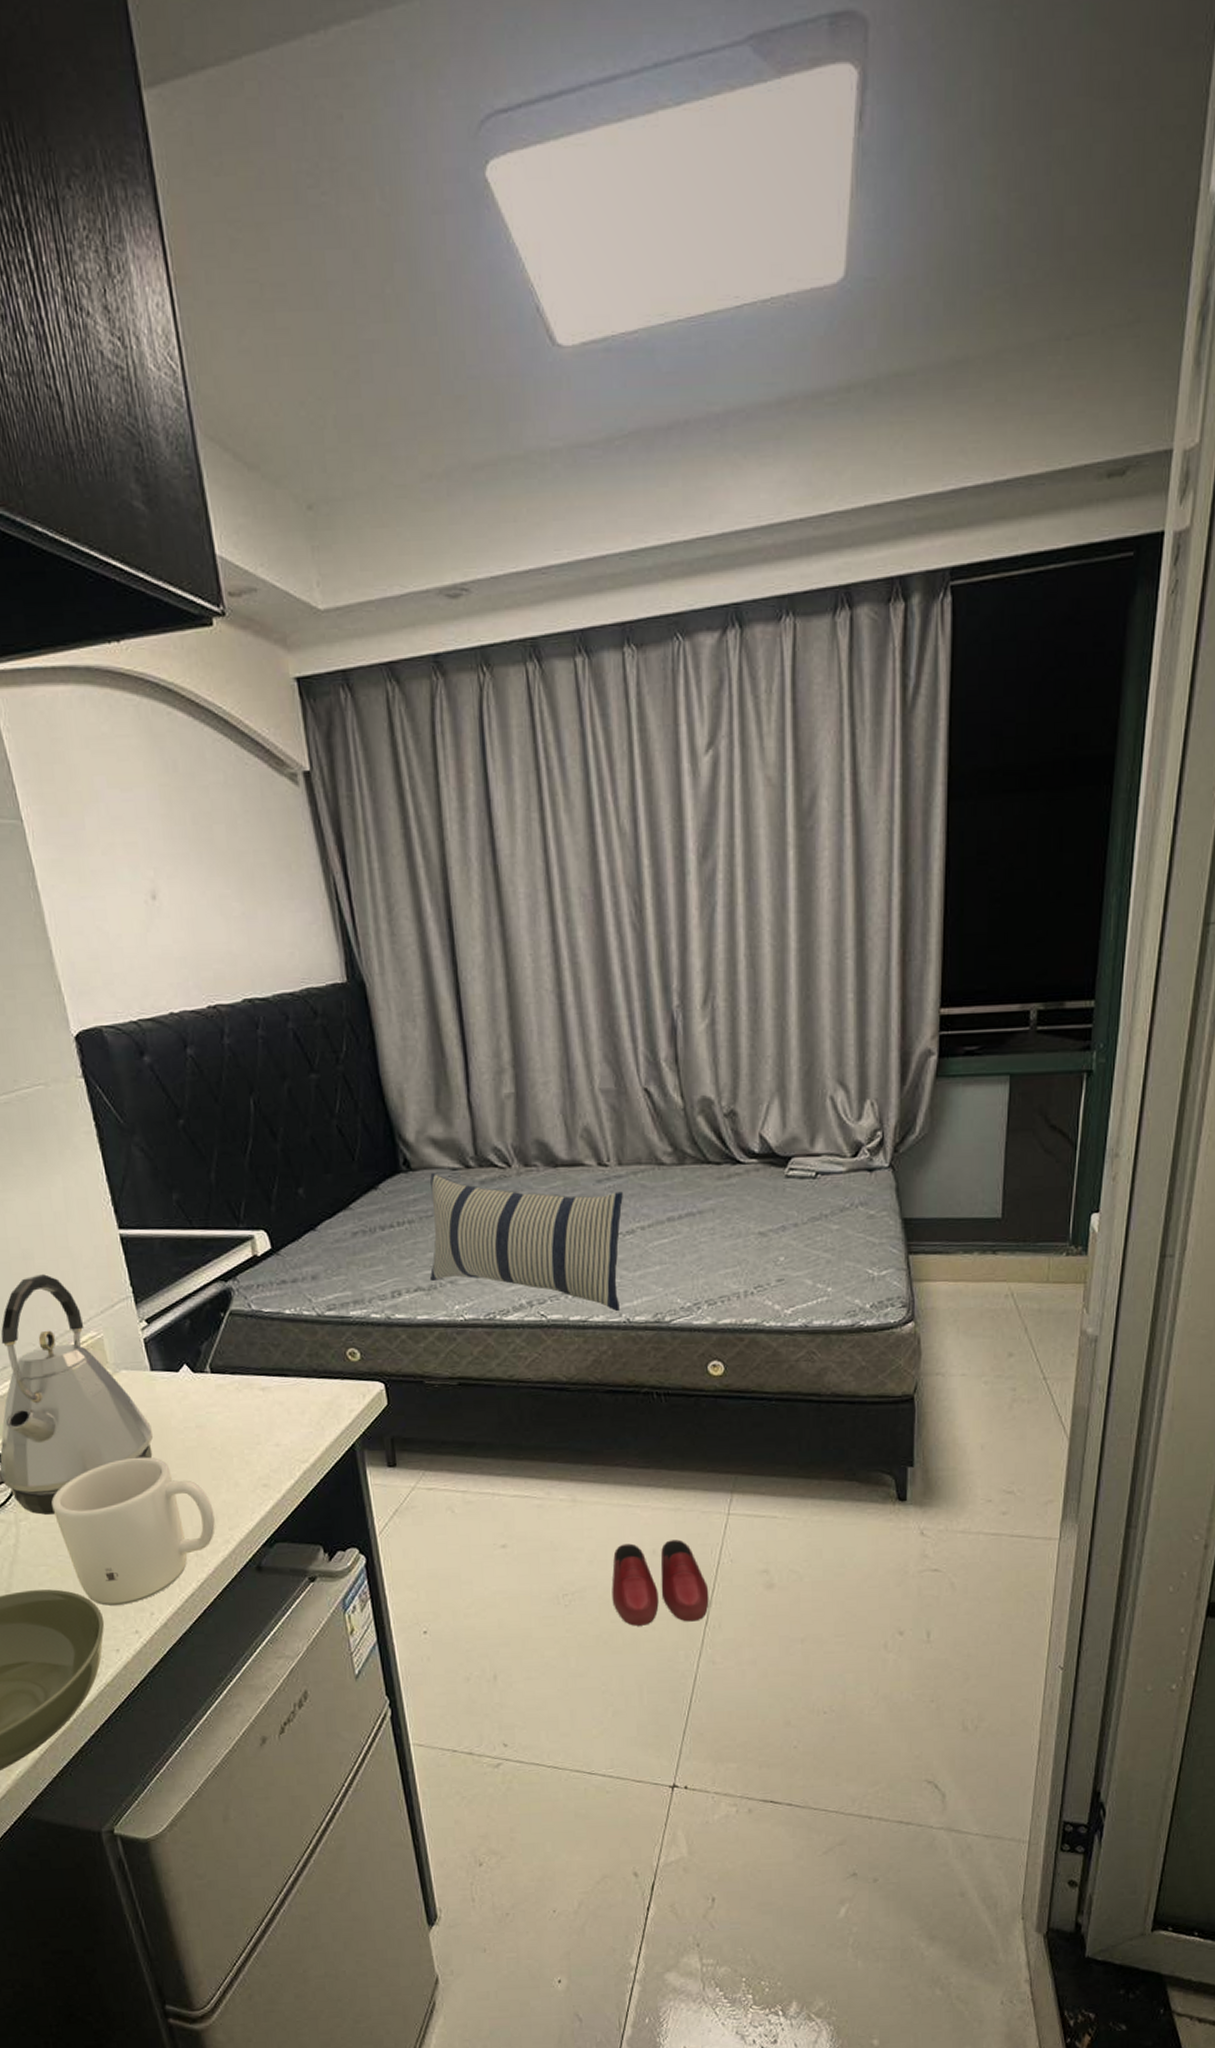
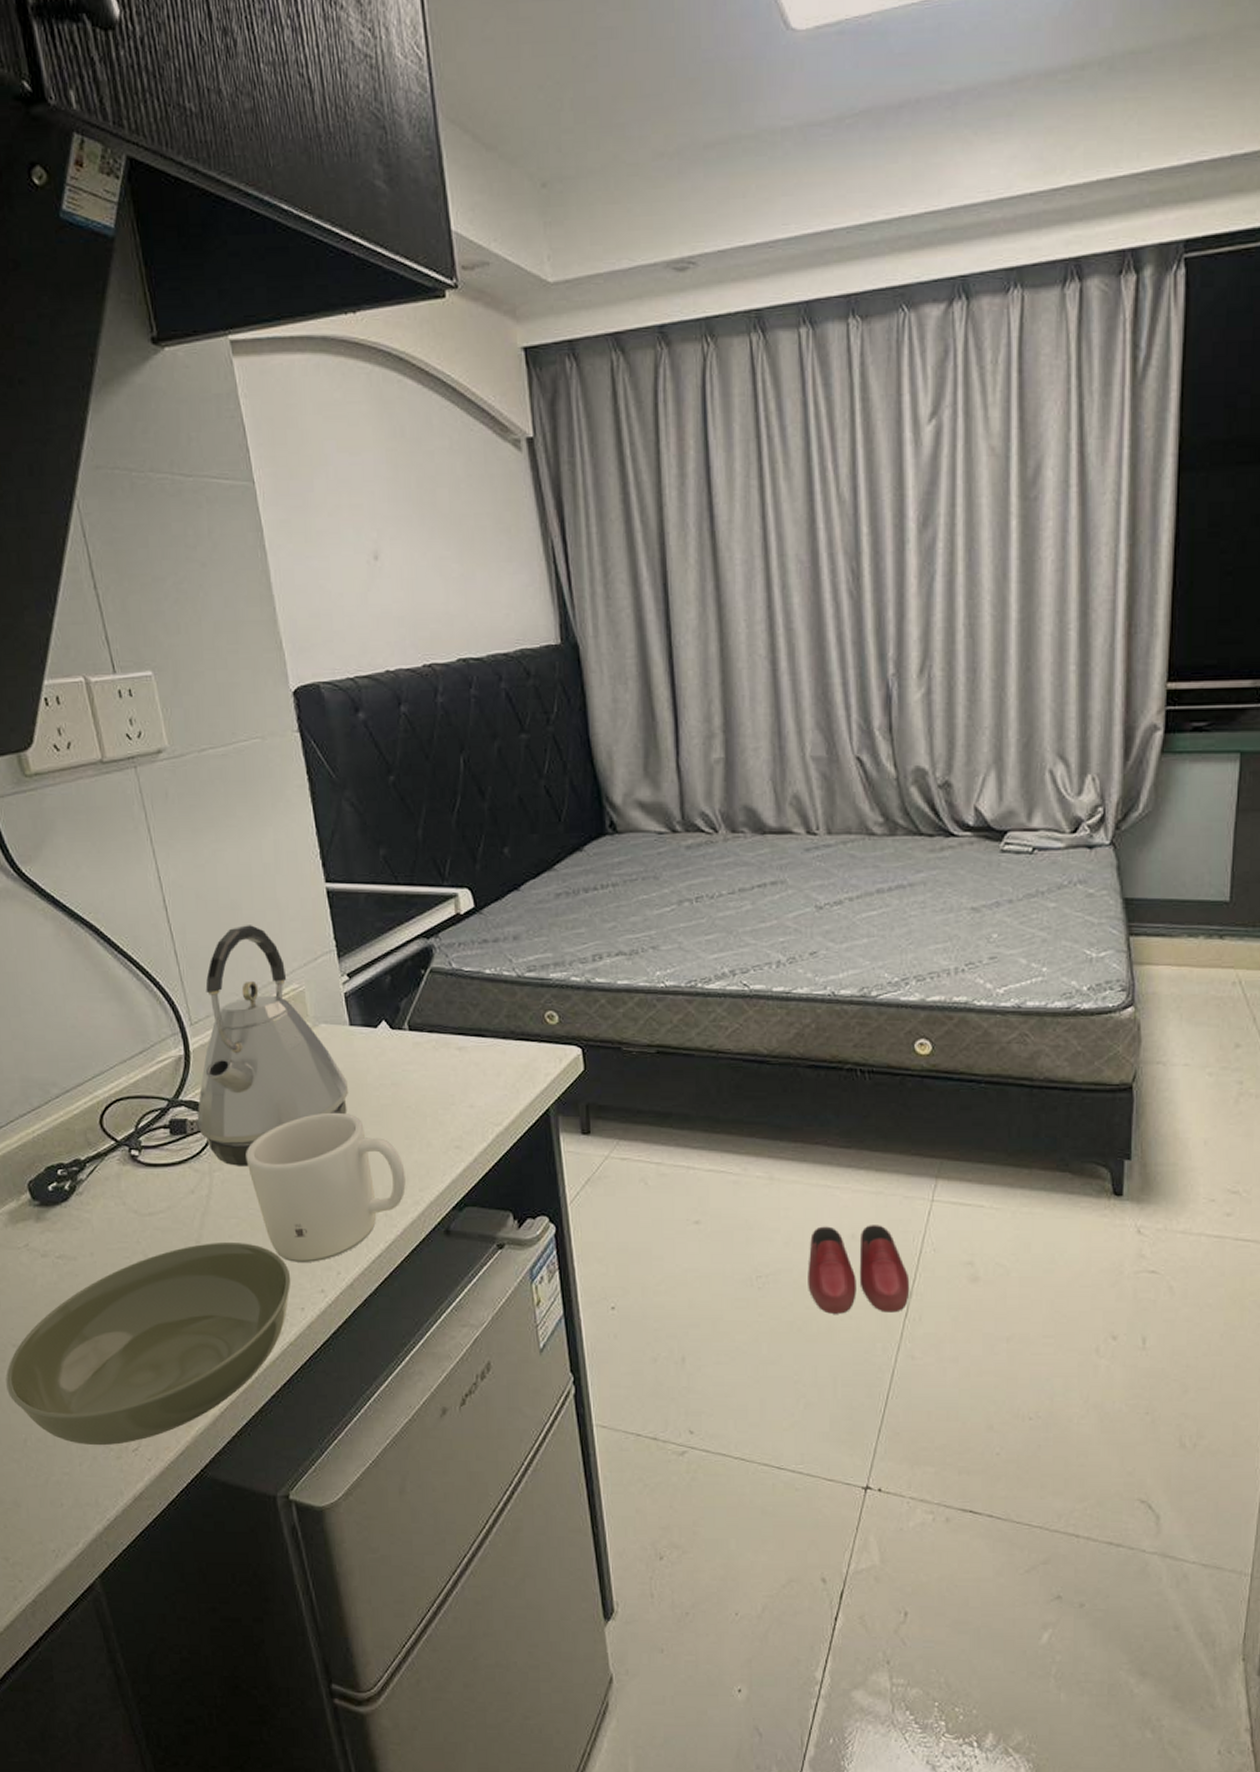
pillow: present [430,1172,623,1312] -> none [632,835,831,985]

